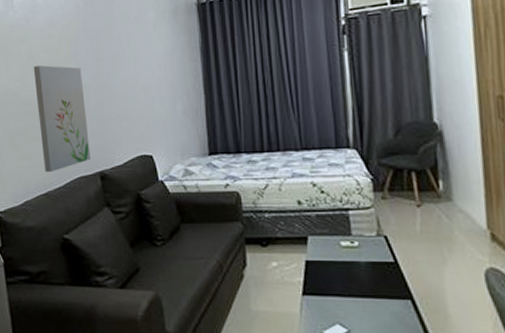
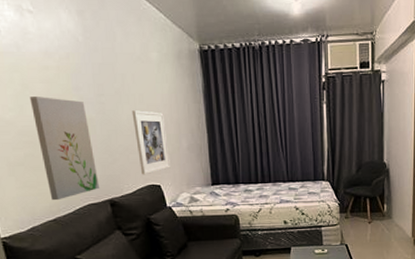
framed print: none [126,73,164,144] -> present [131,110,171,175]

